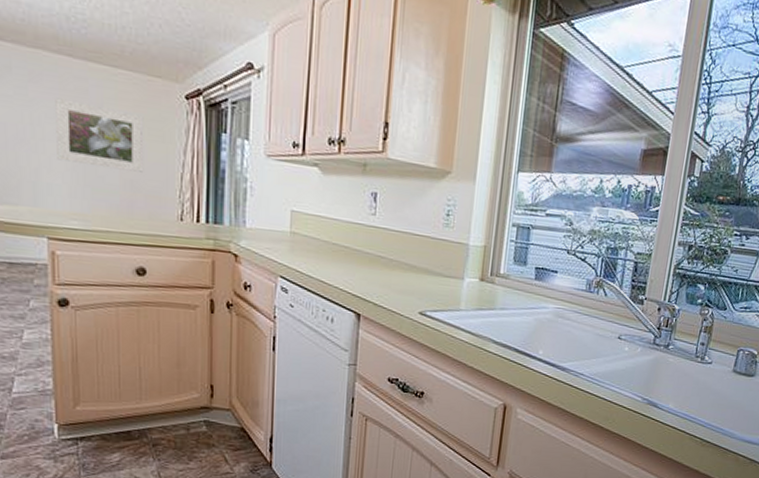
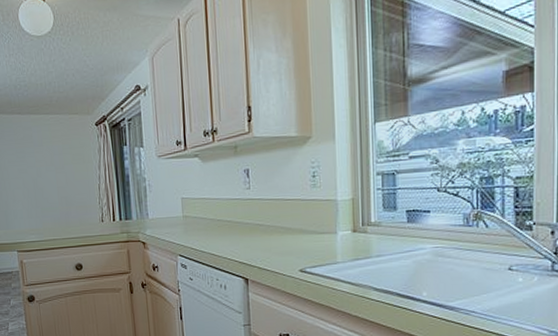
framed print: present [55,97,144,172] -> none [13,146,73,192]

